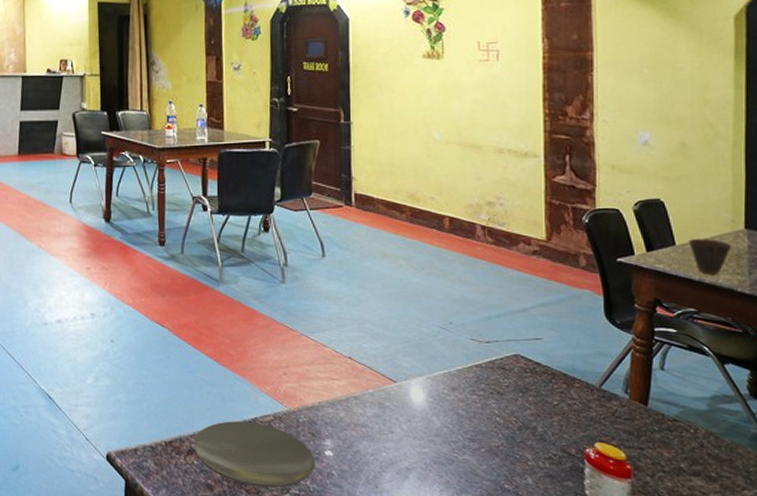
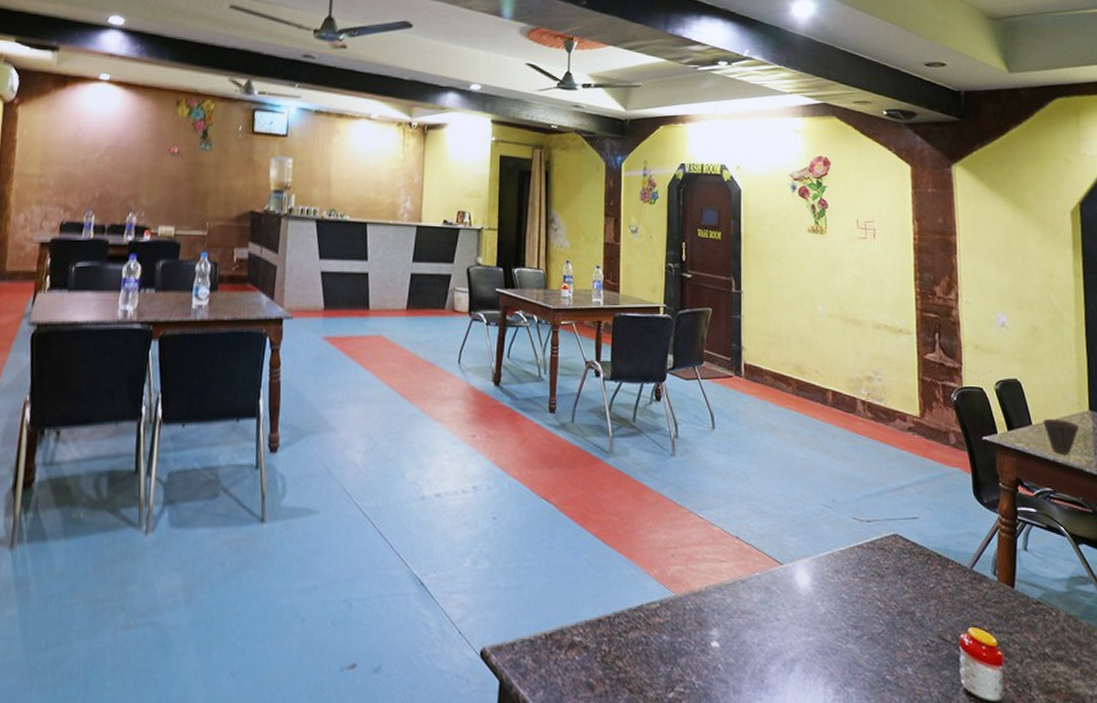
plate: present [193,421,315,488] -> none [575,609,701,686]

